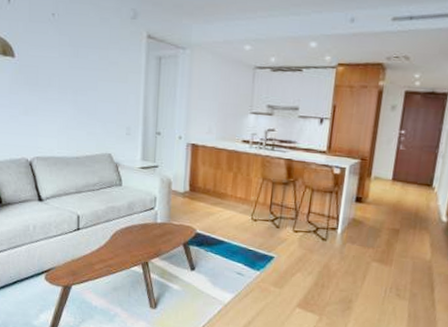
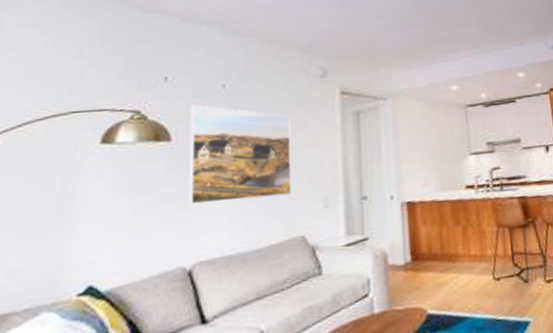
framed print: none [27,28,105,119] -> present [188,104,291,205]

